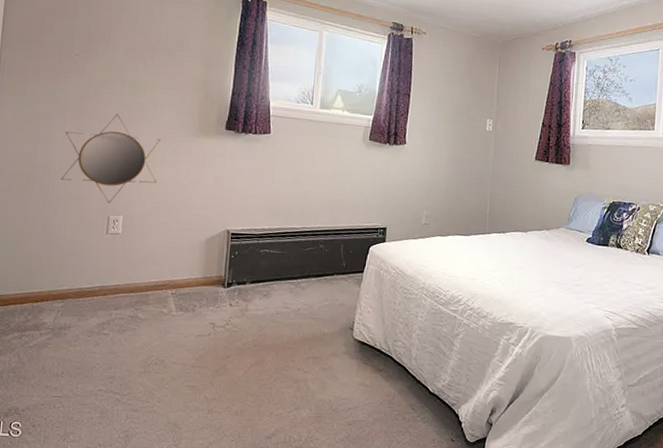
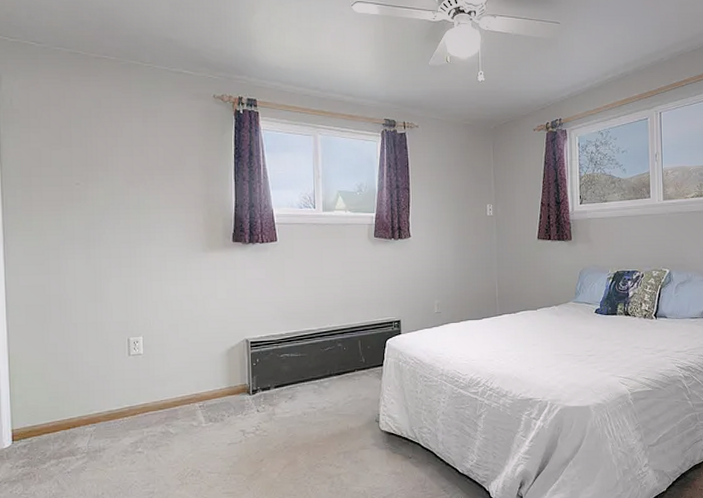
home mirror: present [60,114,161,203] -> none [75,238,171,326]

